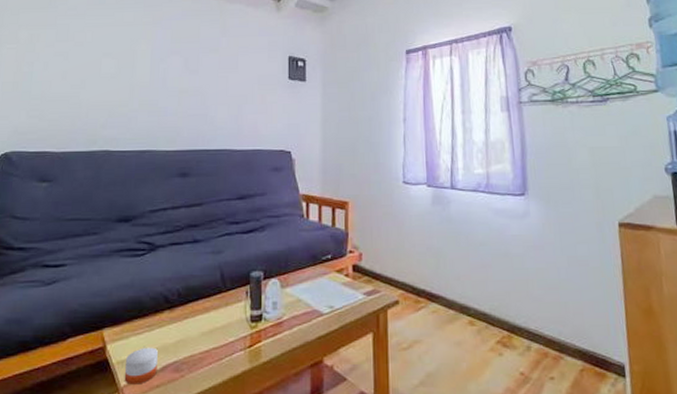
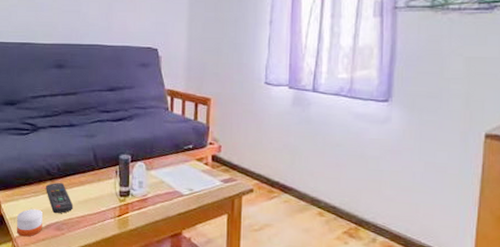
remote control: none [163,312,196,351] -> present [46,183,74,214]

